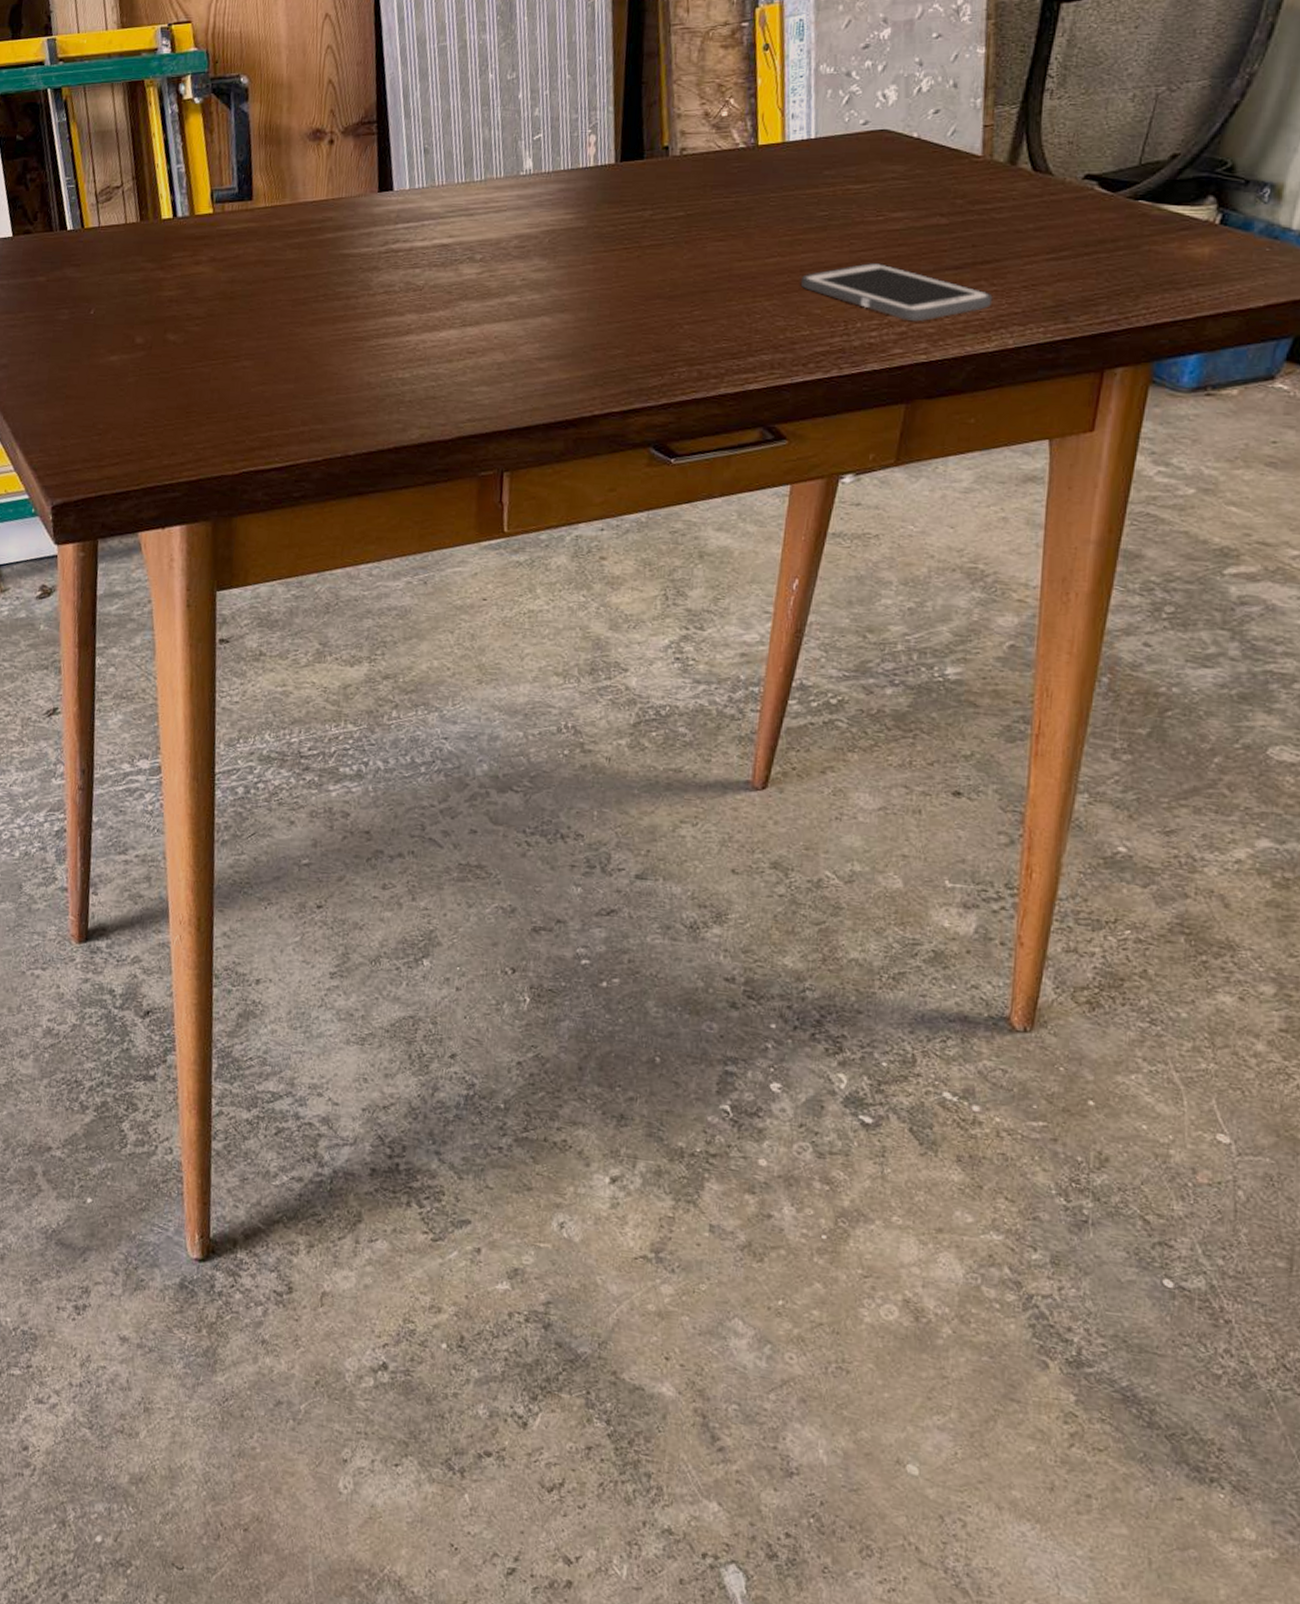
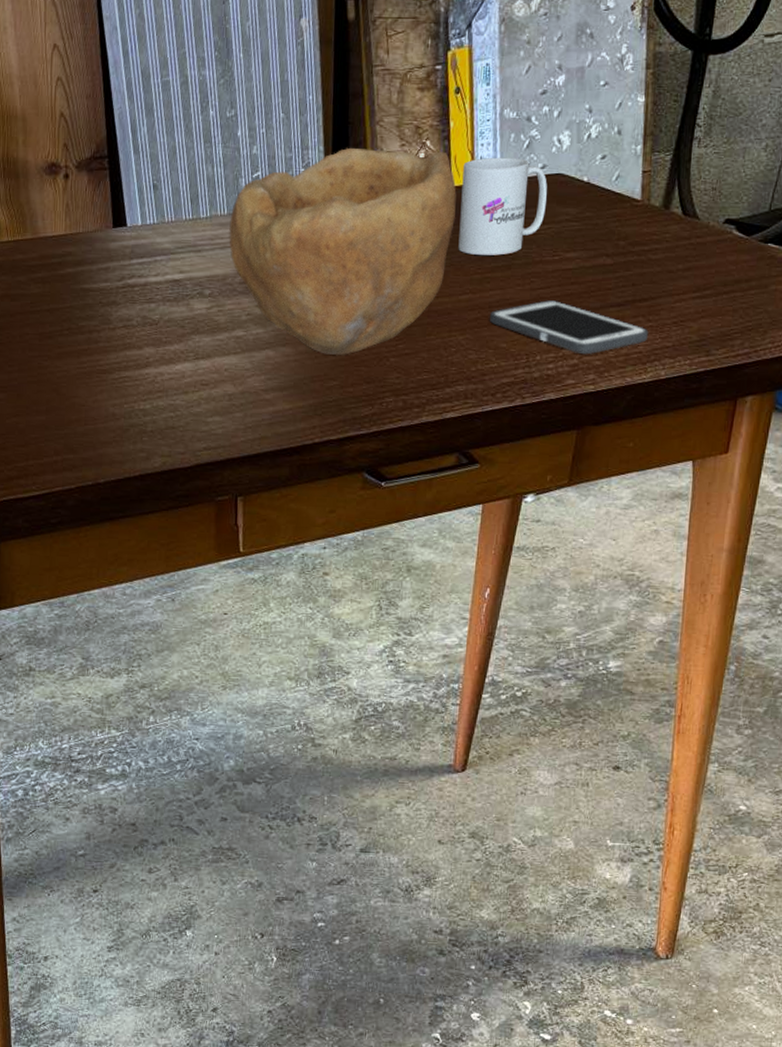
bowl: none [504,107,764,322] -> present [229,147,457,355]
mug: none [765,114,870,216] -> present [458,157,547,256]

